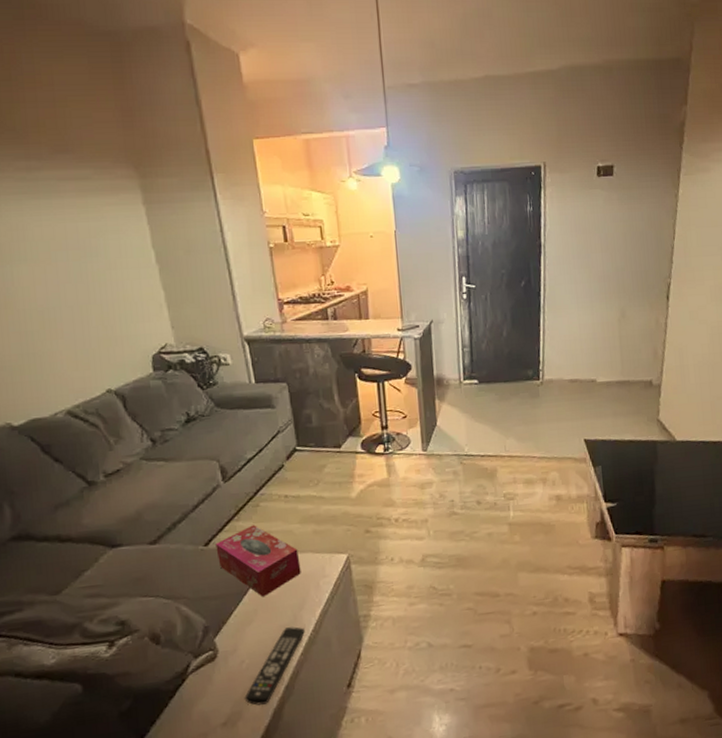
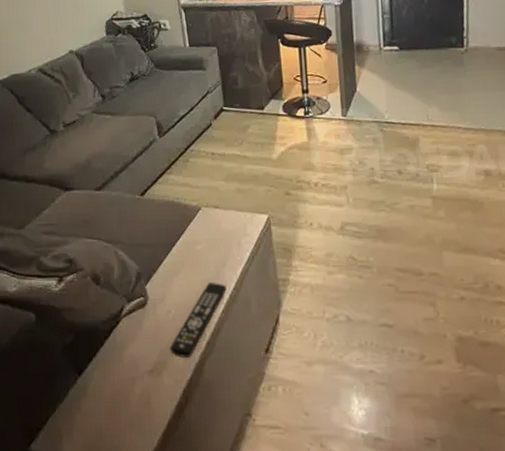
tissue box: present [215,525,301,597] -> none [150,179,225,250]

